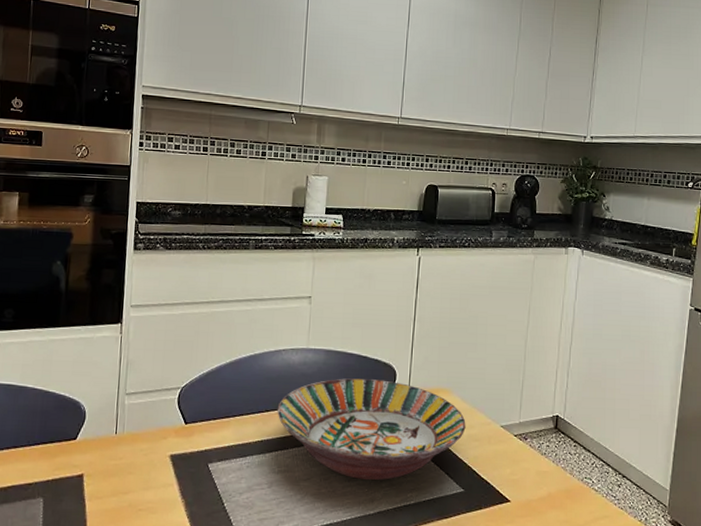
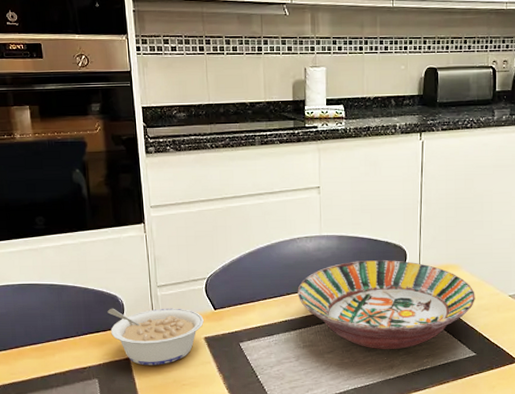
legume: none [66,415,172,485] -> present [107,308,204,366]

